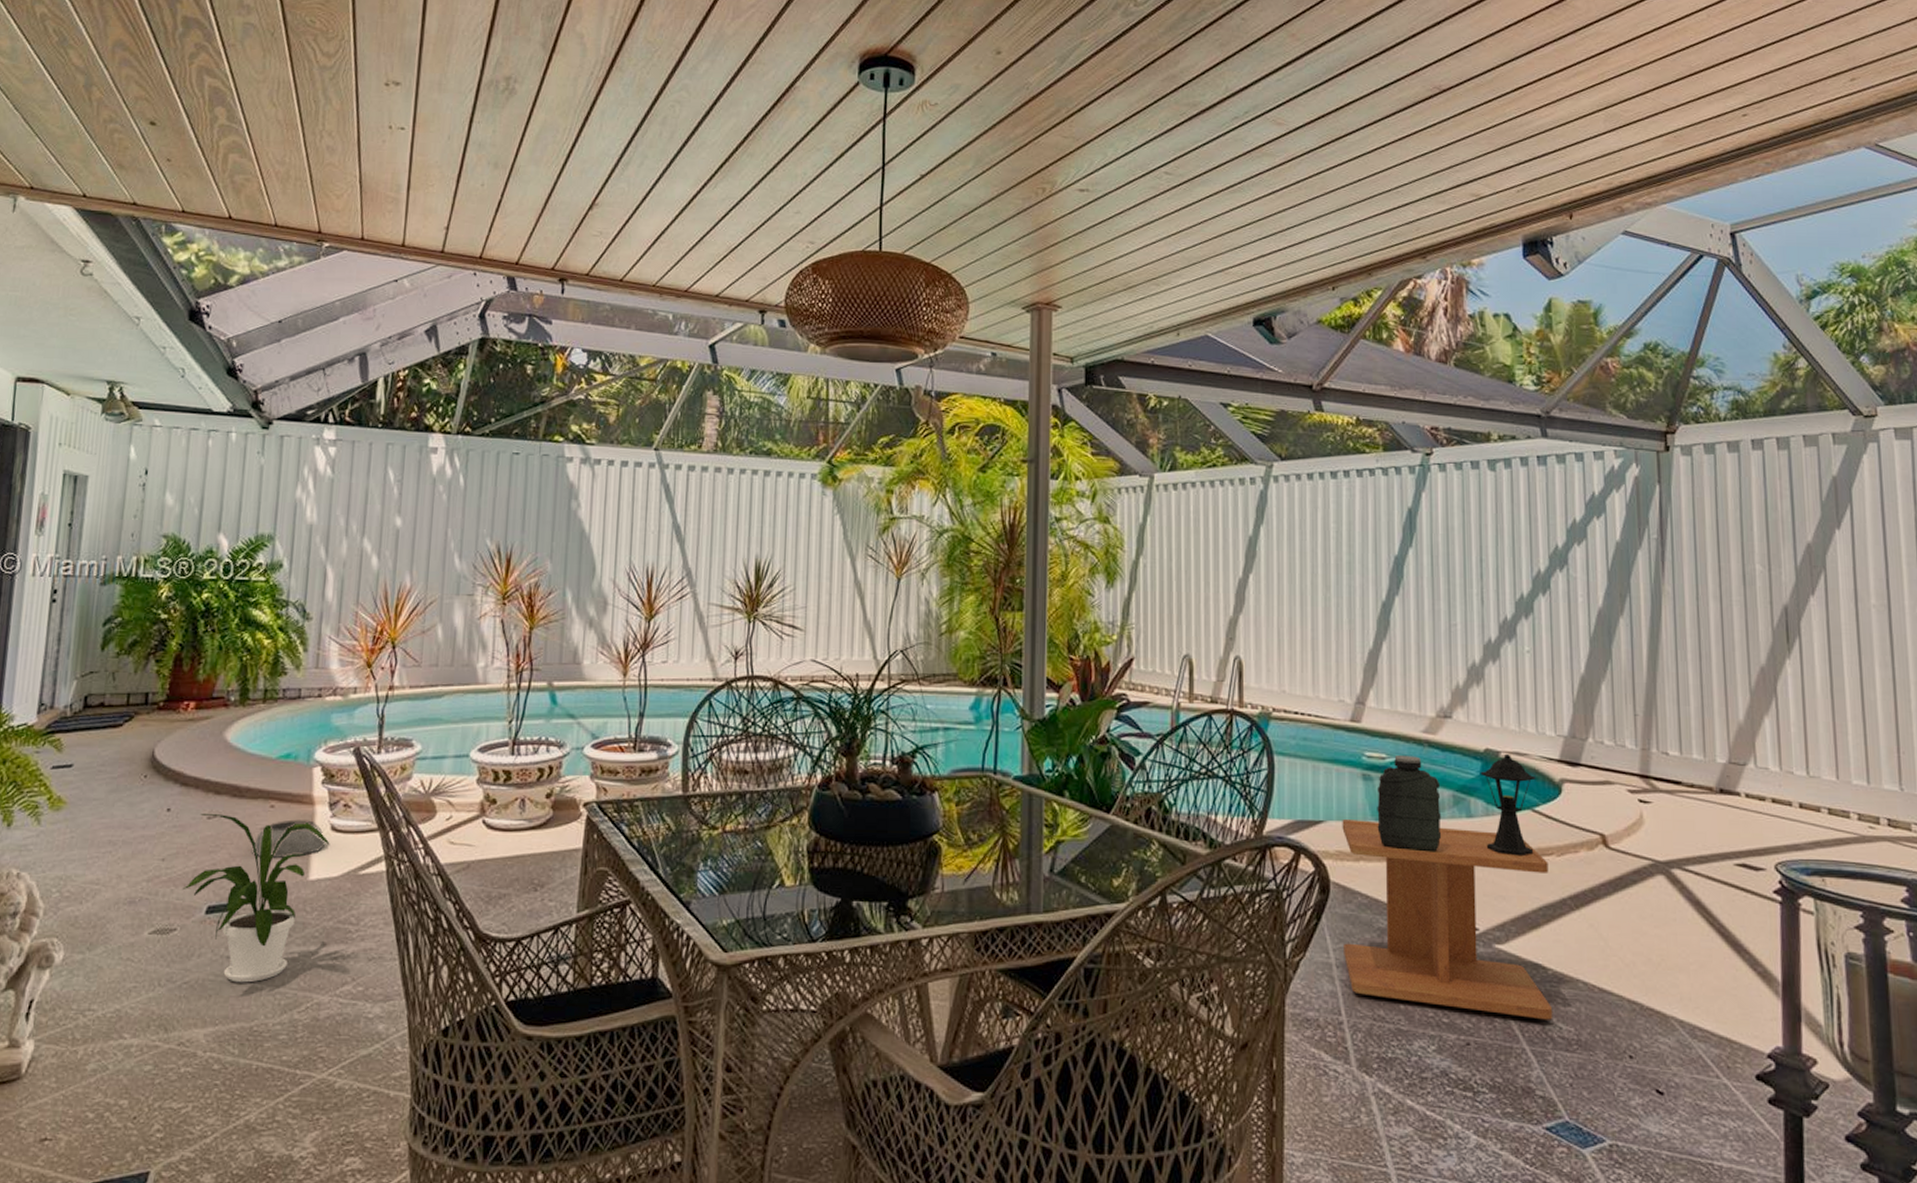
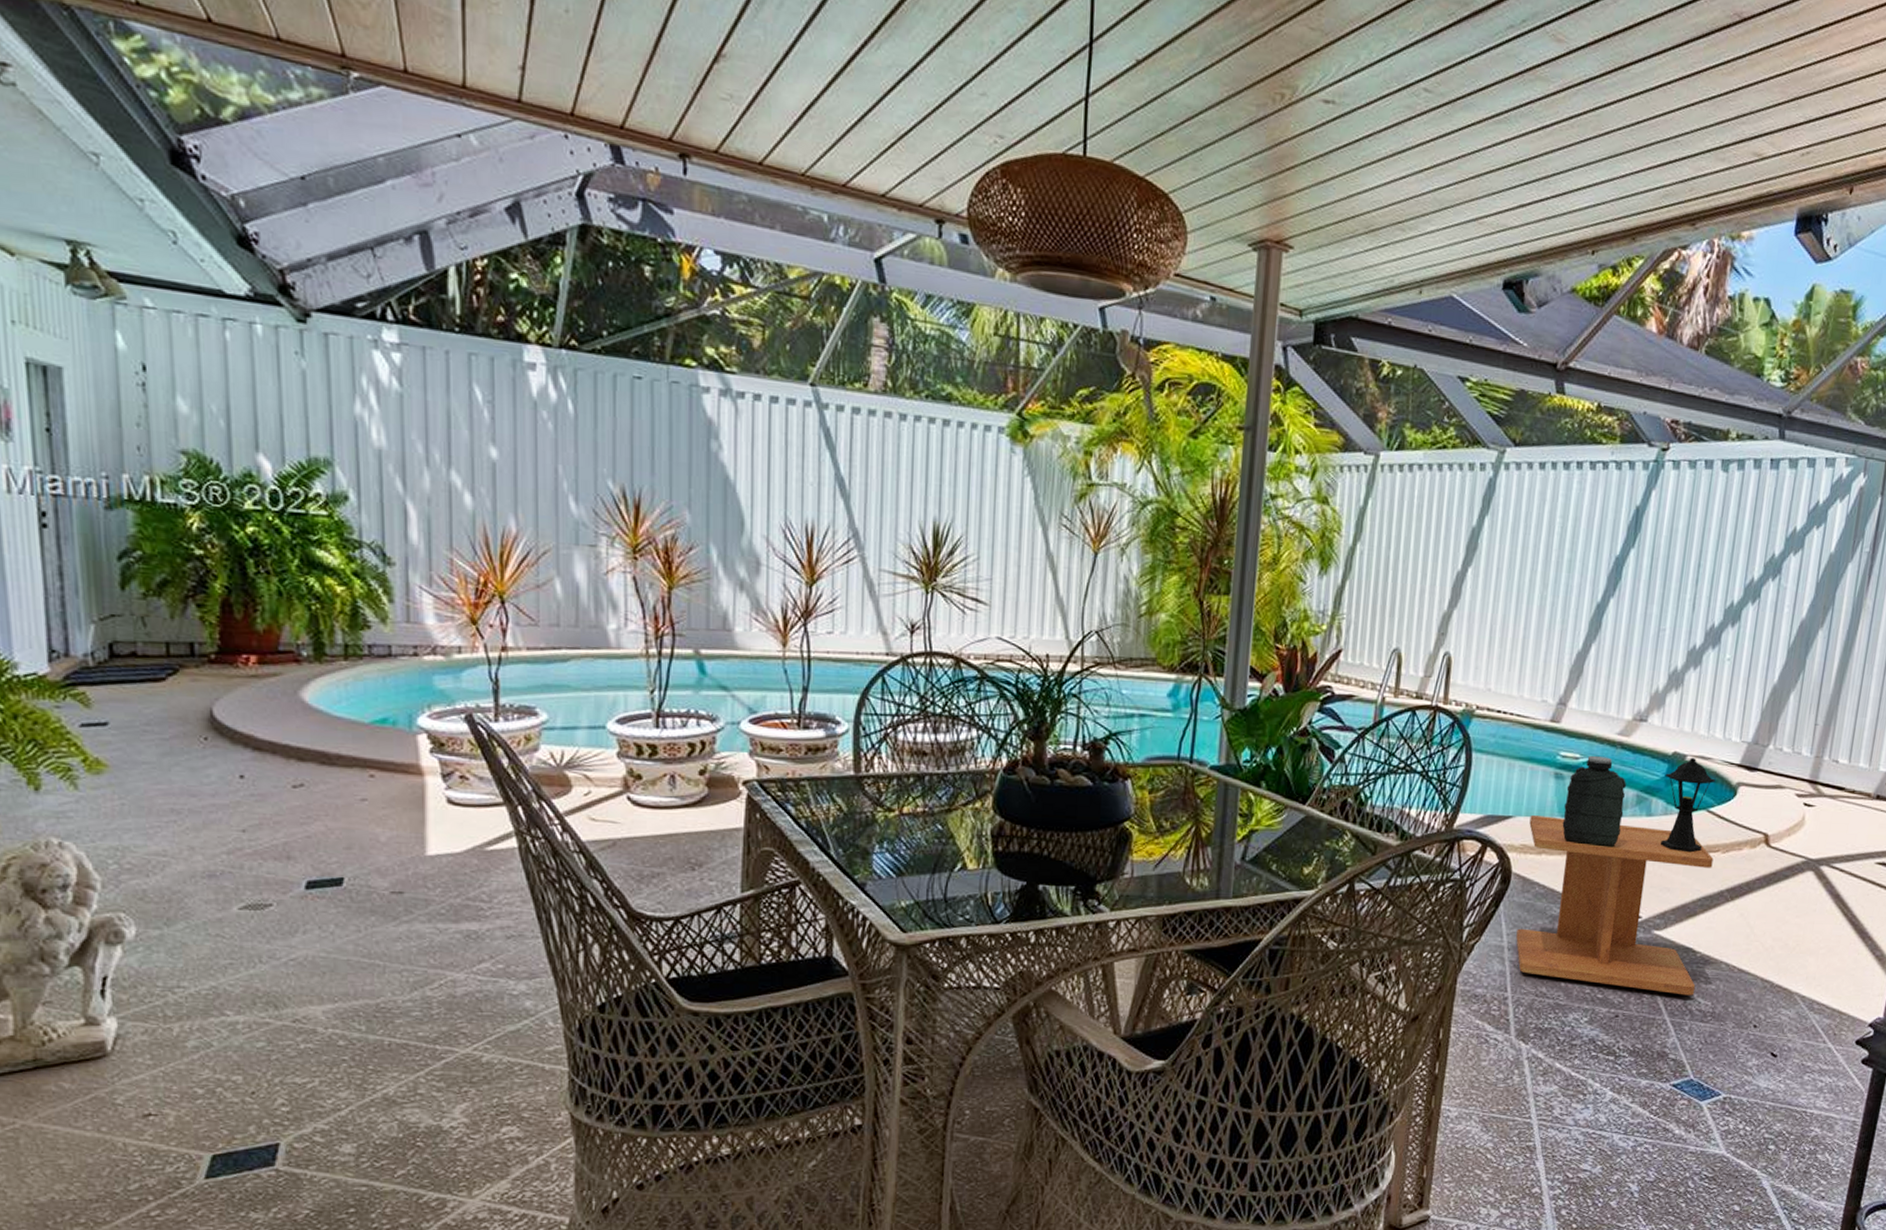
house plant: present [182,814,330,983] -> none [273,782,448,960]
plant pot: present [250,819,326,858] -> none [352,791,443,831]

